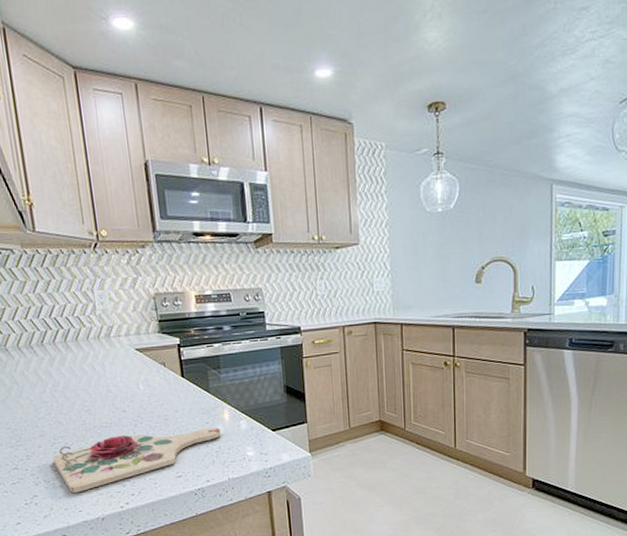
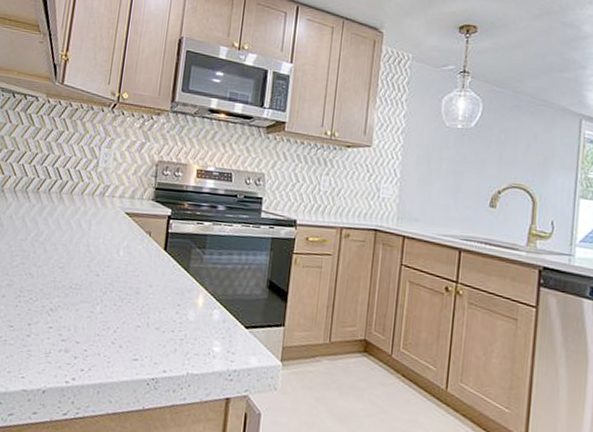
cutting board: present [53,428,221,493] -> none [12,300,191,356]

